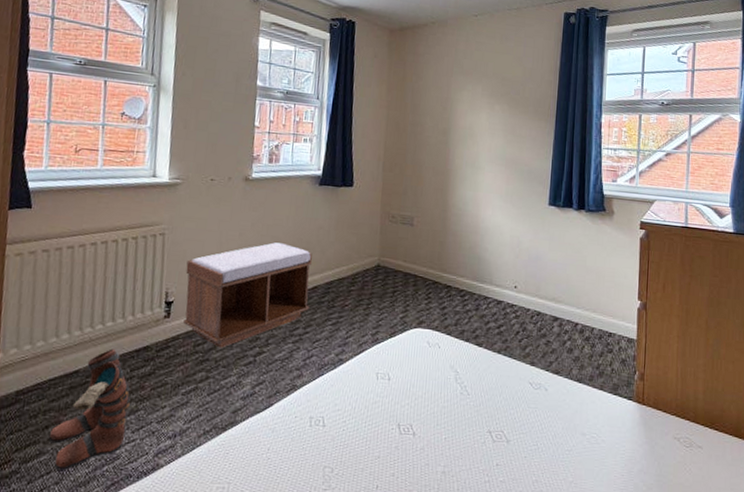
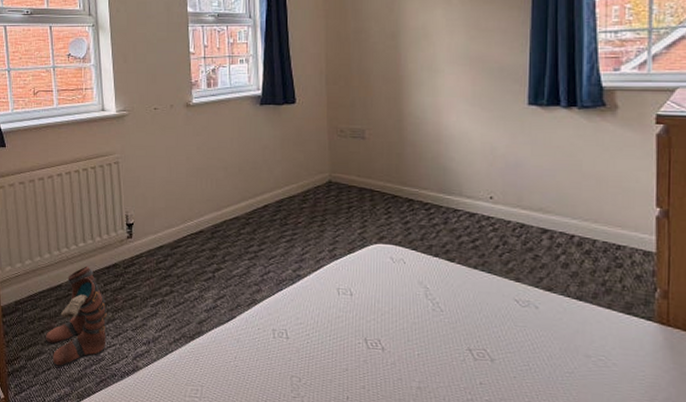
bench: present [183,242,312,348] -> none [141,164,262,265]

